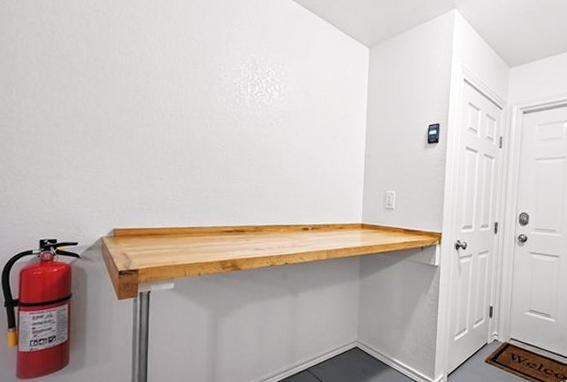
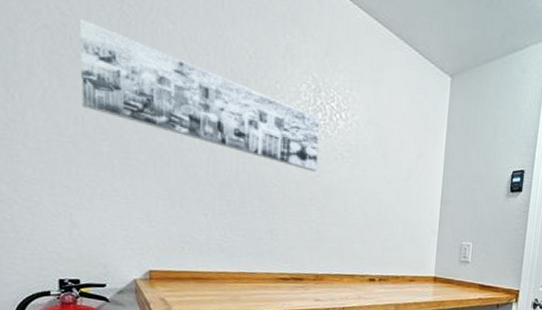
wall art: none [64,26,257,137] -> present [79,18,320,172]

